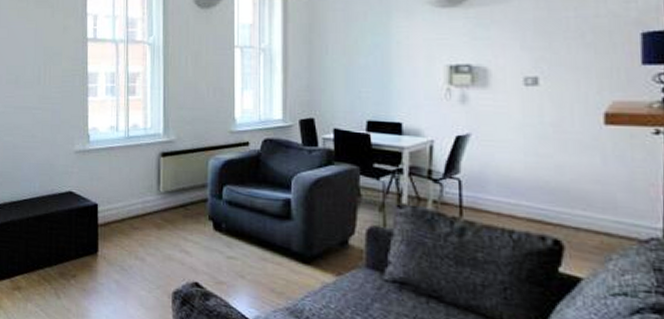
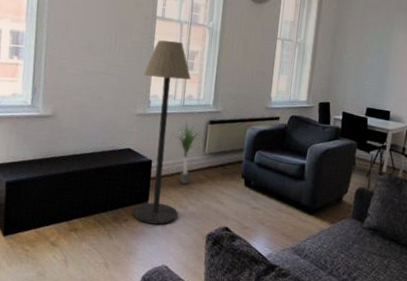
floor lamp: none [79,63,134,281] -> present [132,40,191,225]
potted plant: none [115,155,159,231] -> present [168,121,206,185]

